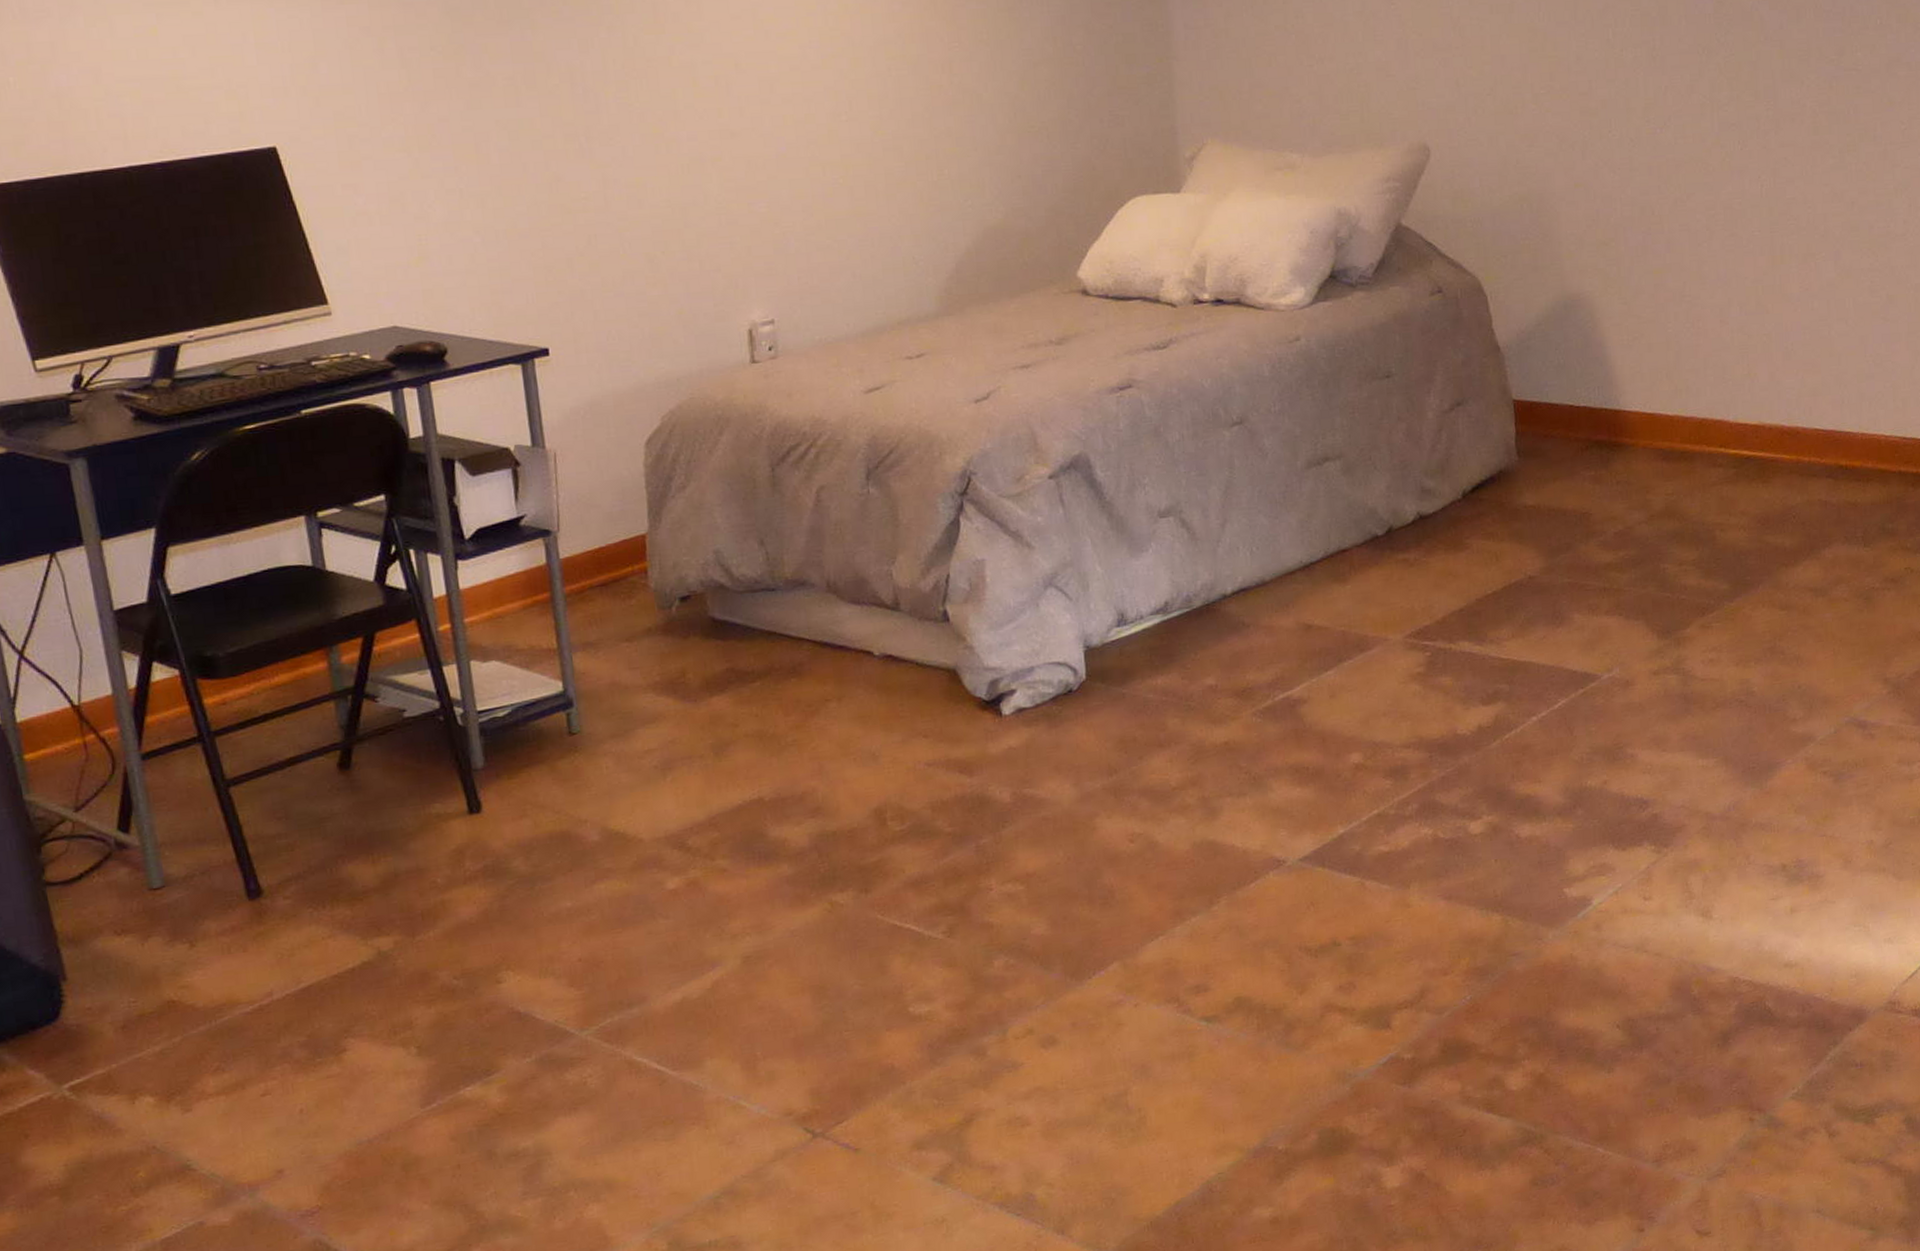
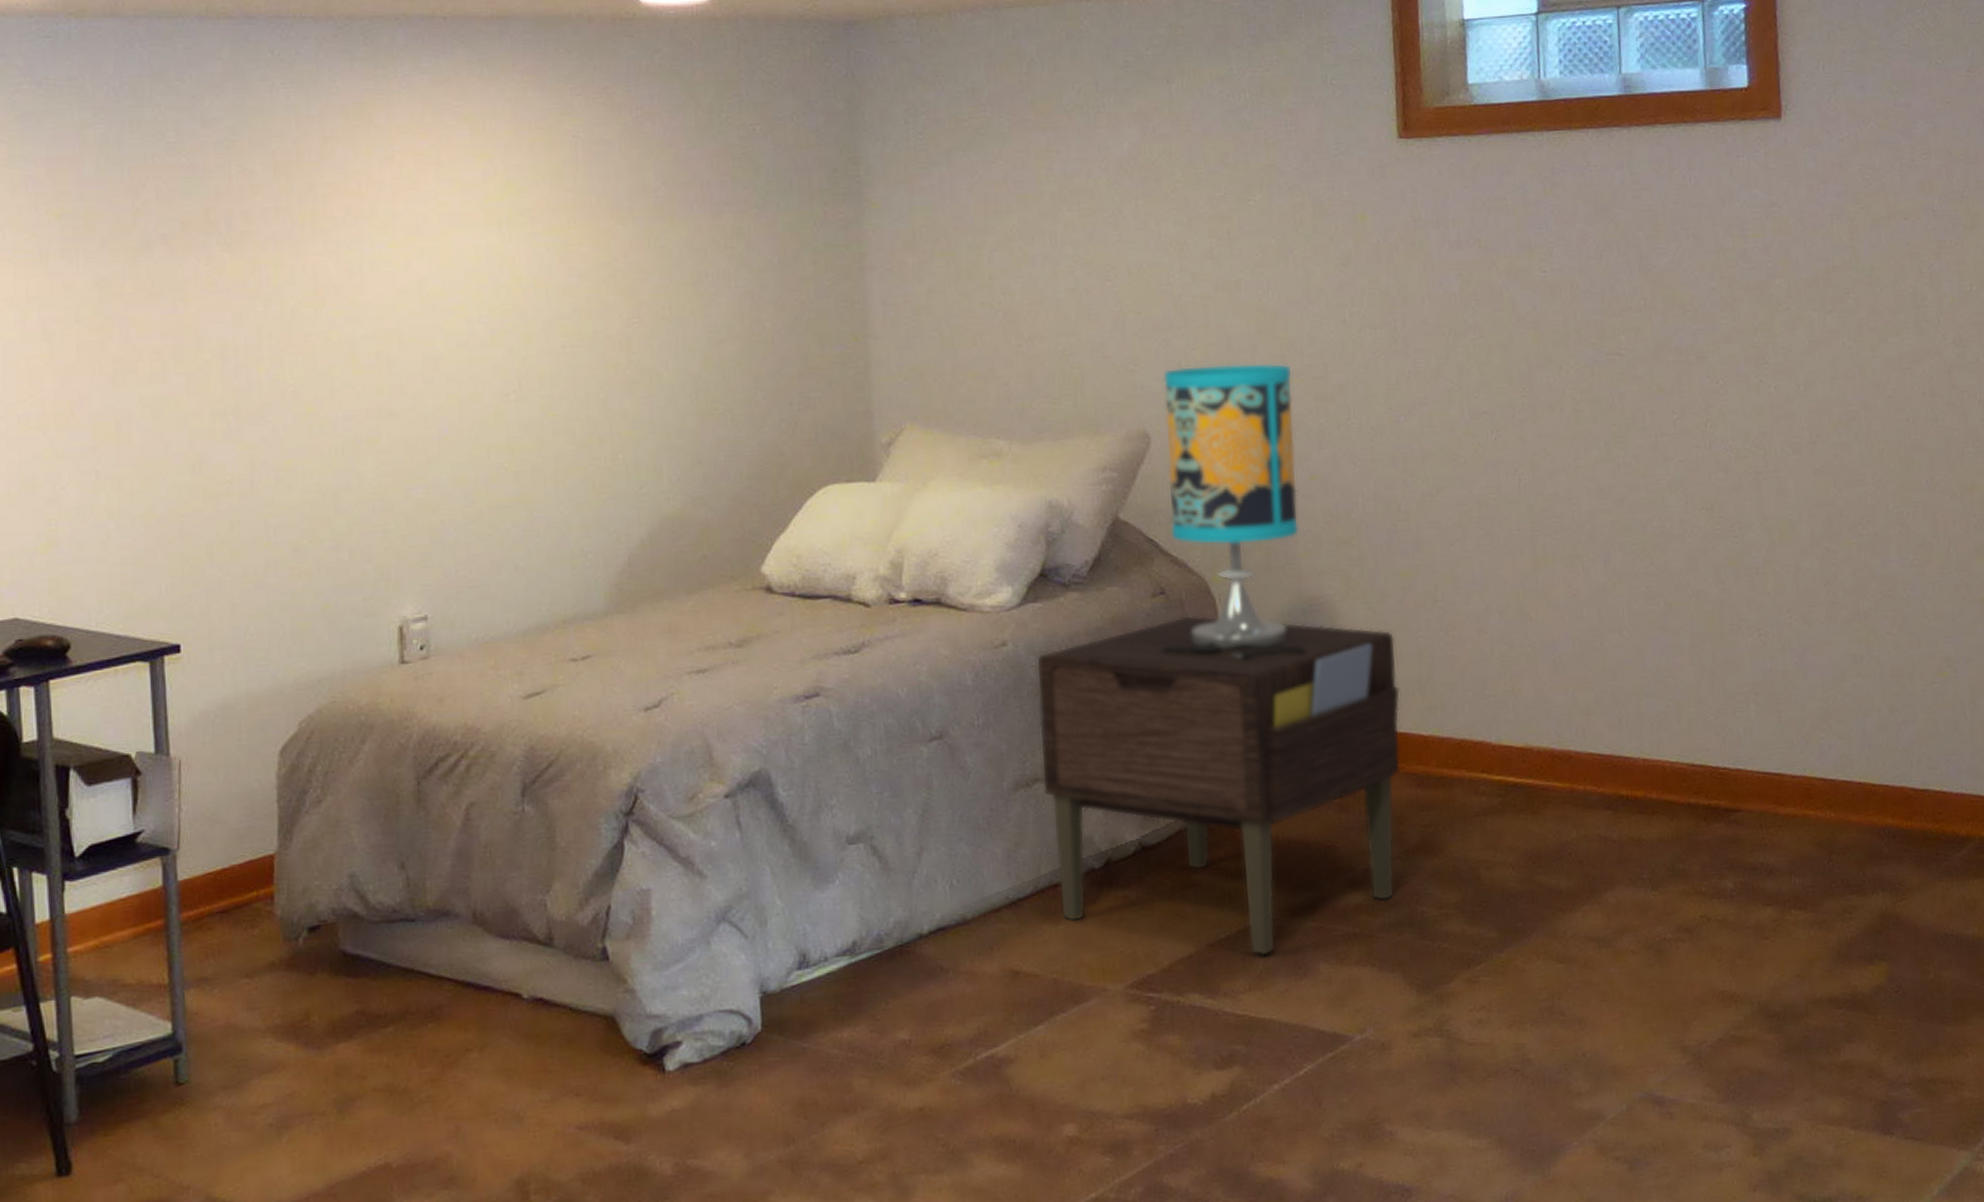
nightstand: none [1326,311,1651,608] -> present [1036,615,1401,956]
table lamp: none [1440,79,1568,349] -> present [1162,362,1306,659]

